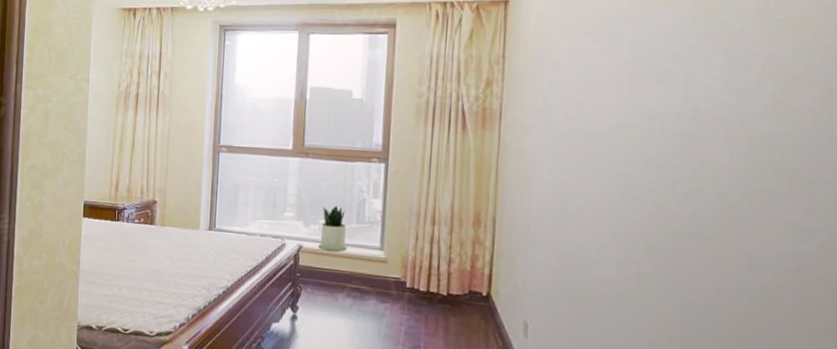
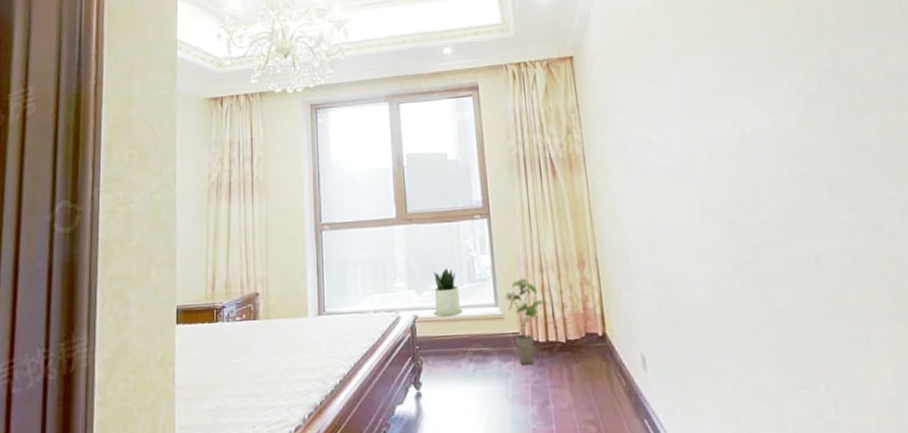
house plant: none [391,228,434,310] -> present [504,279,547,365]

